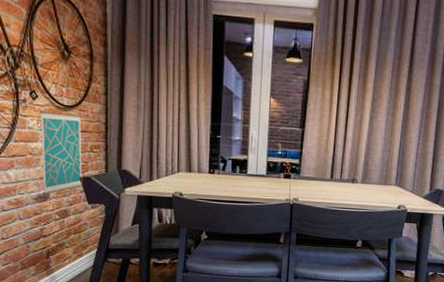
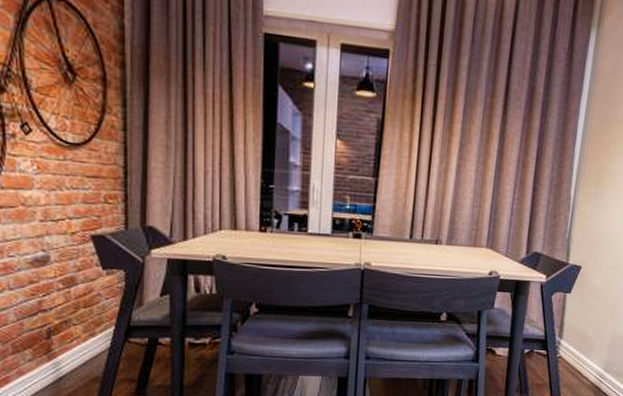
wall art: present [40,111,83,195] -> none [35,149,95,258]

